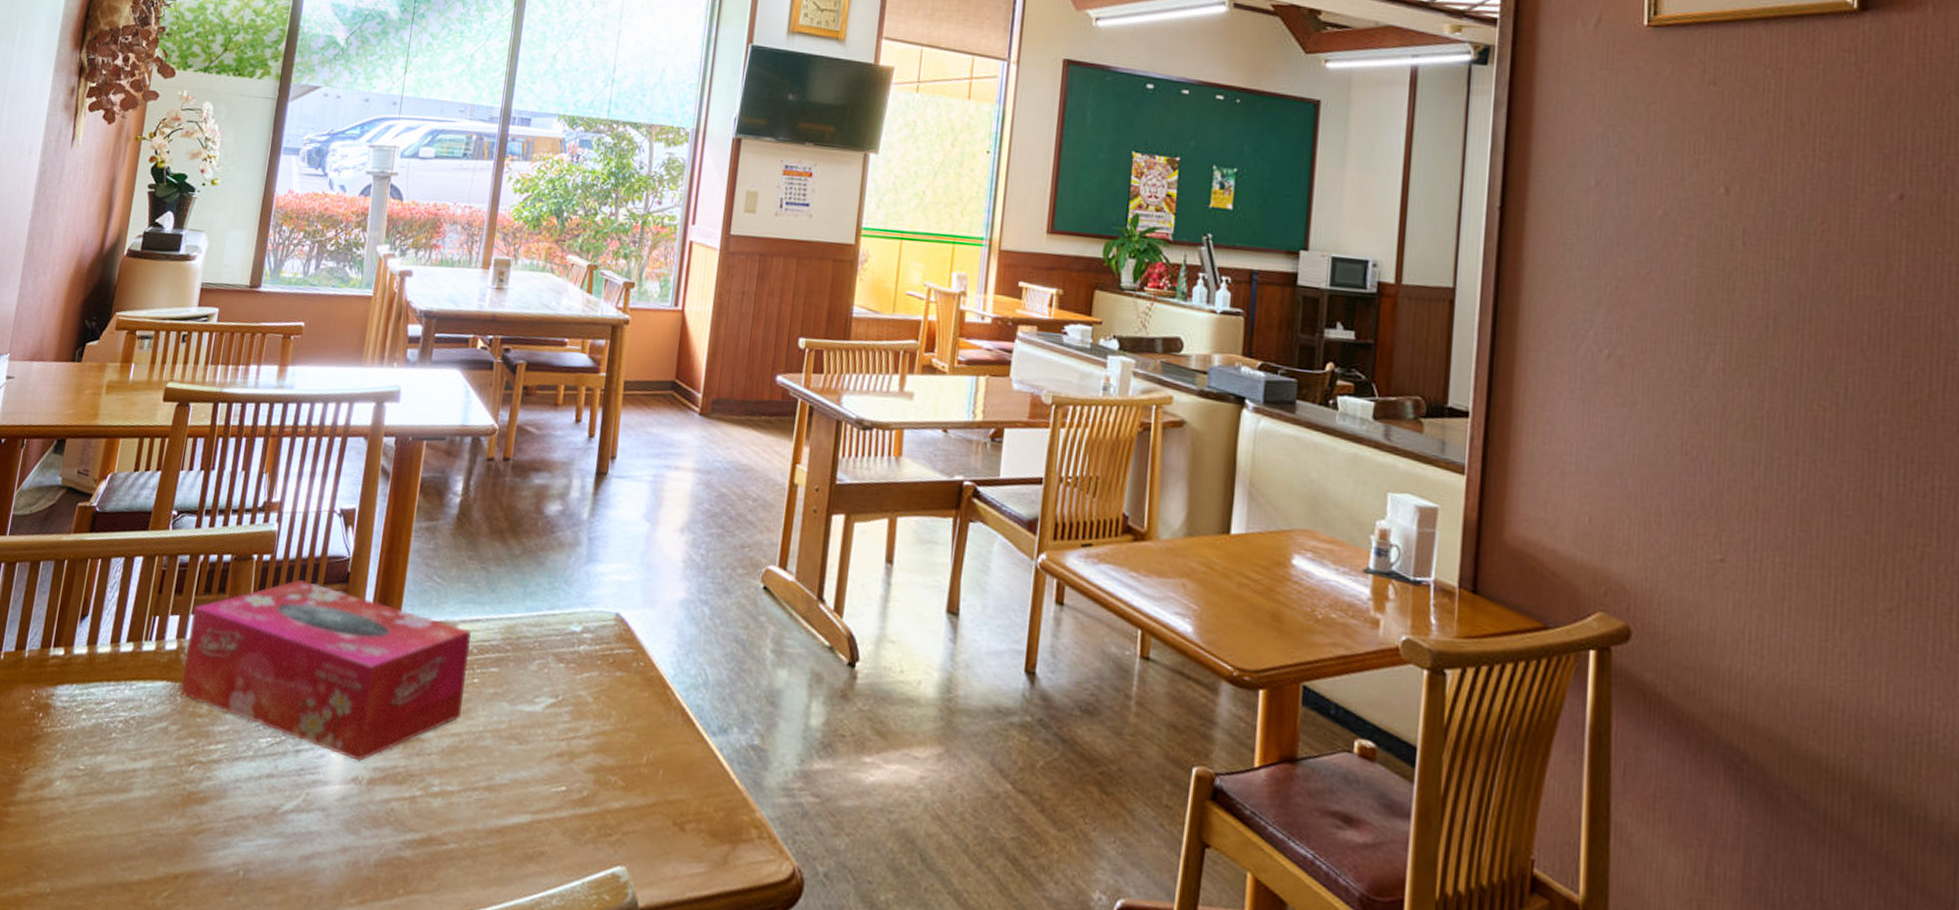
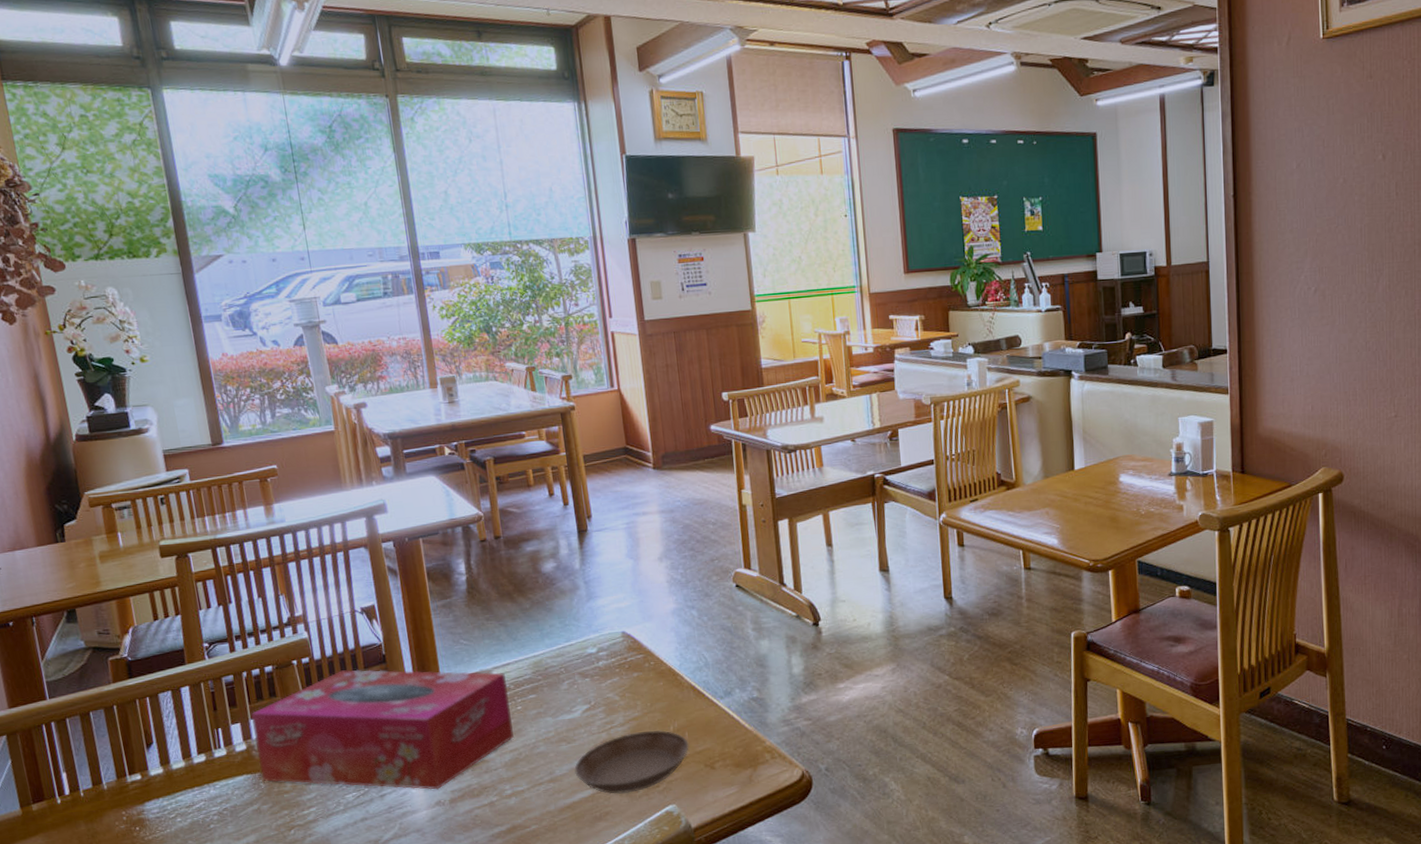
saucer: none [517,750,662,834] -> present [574,730,690,794]

